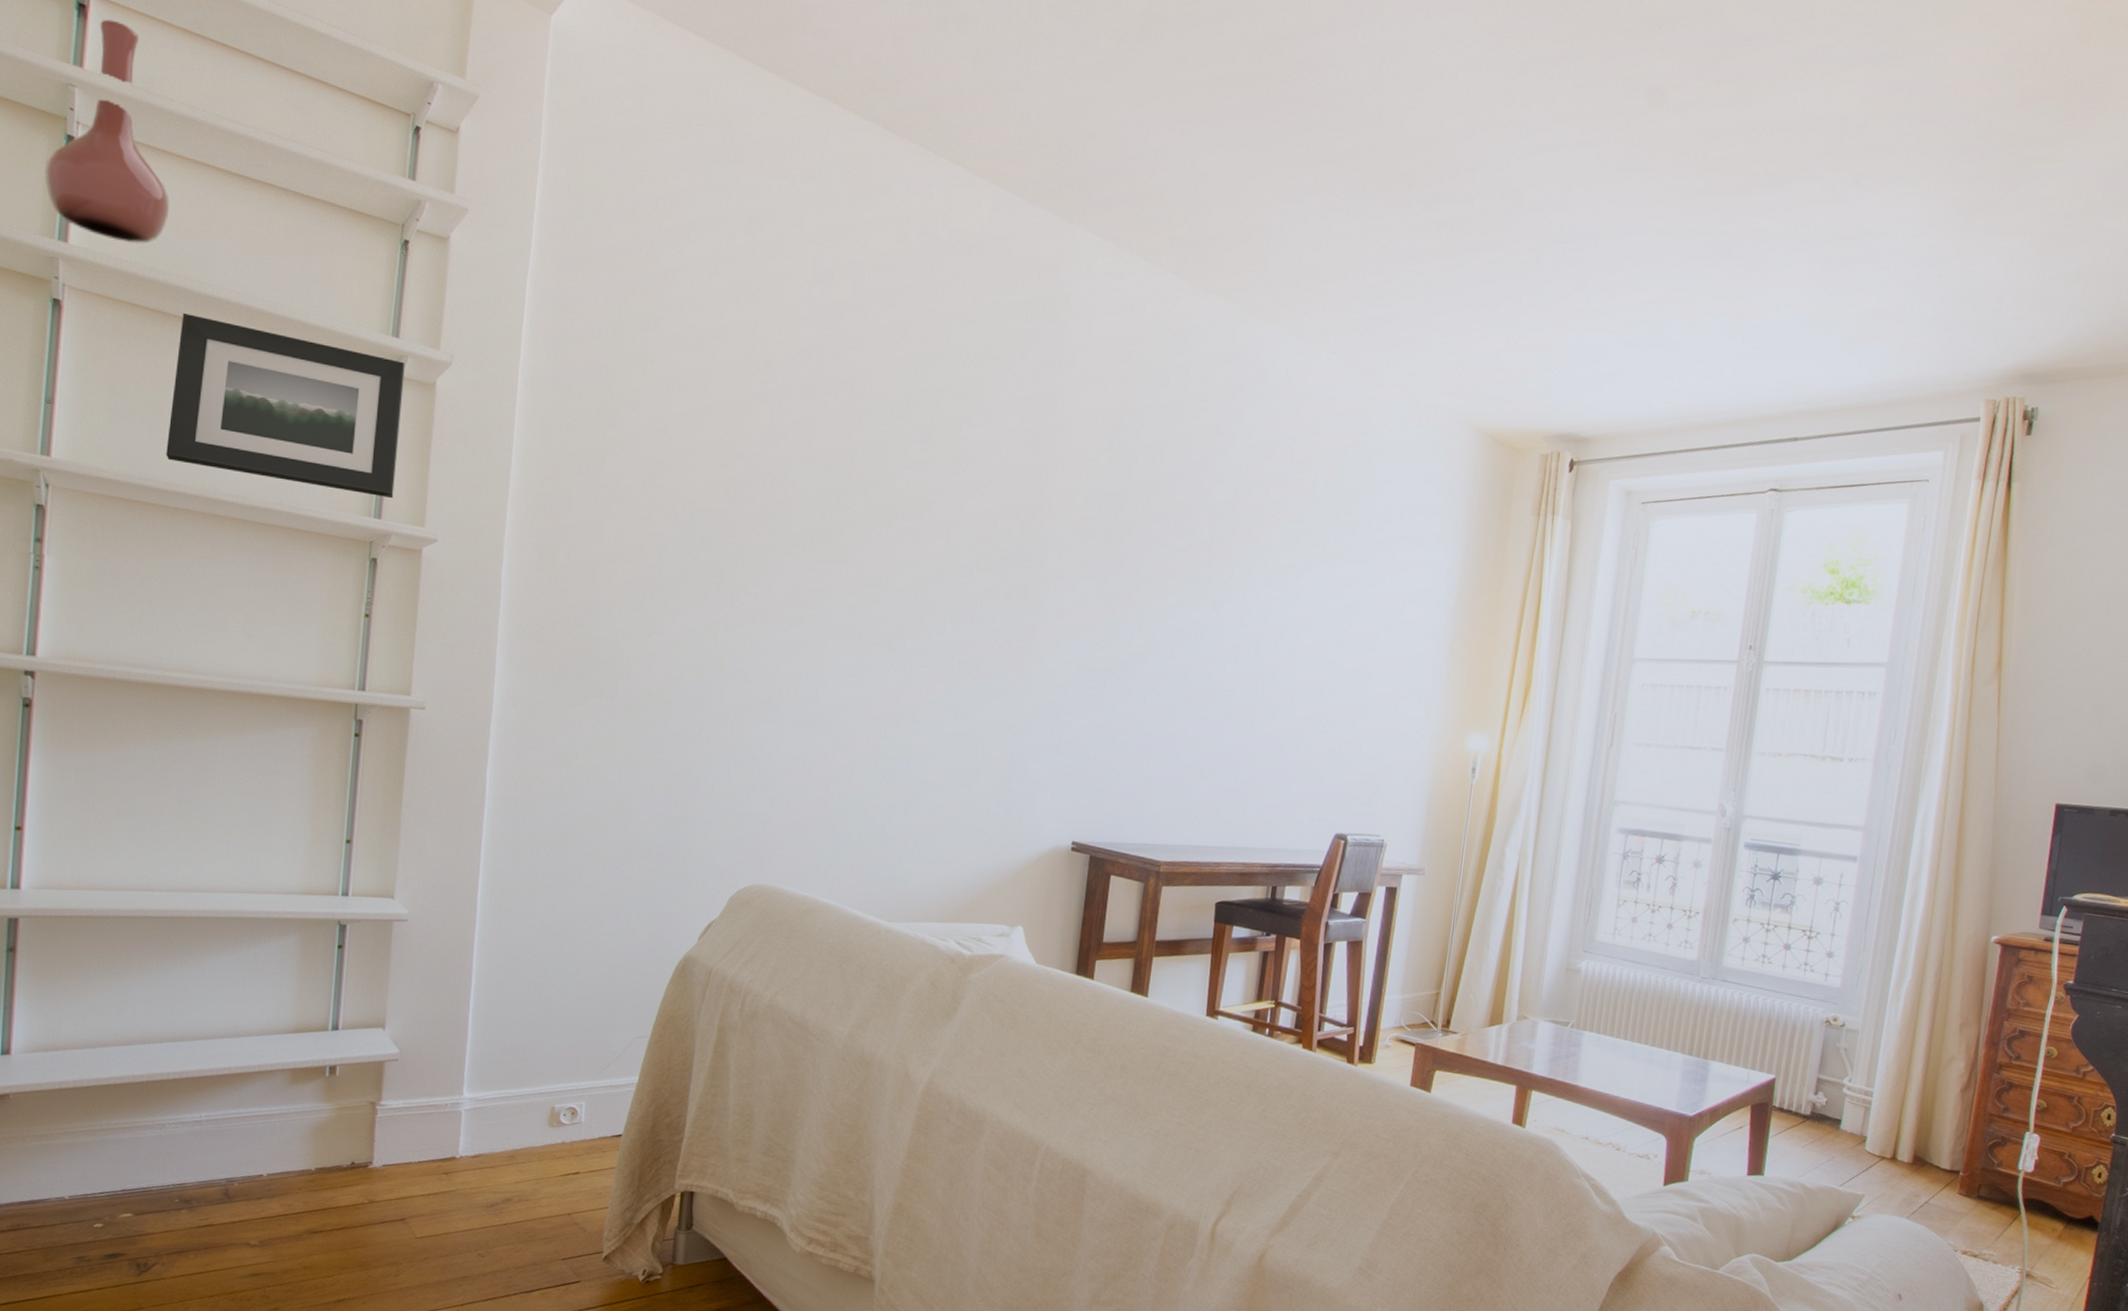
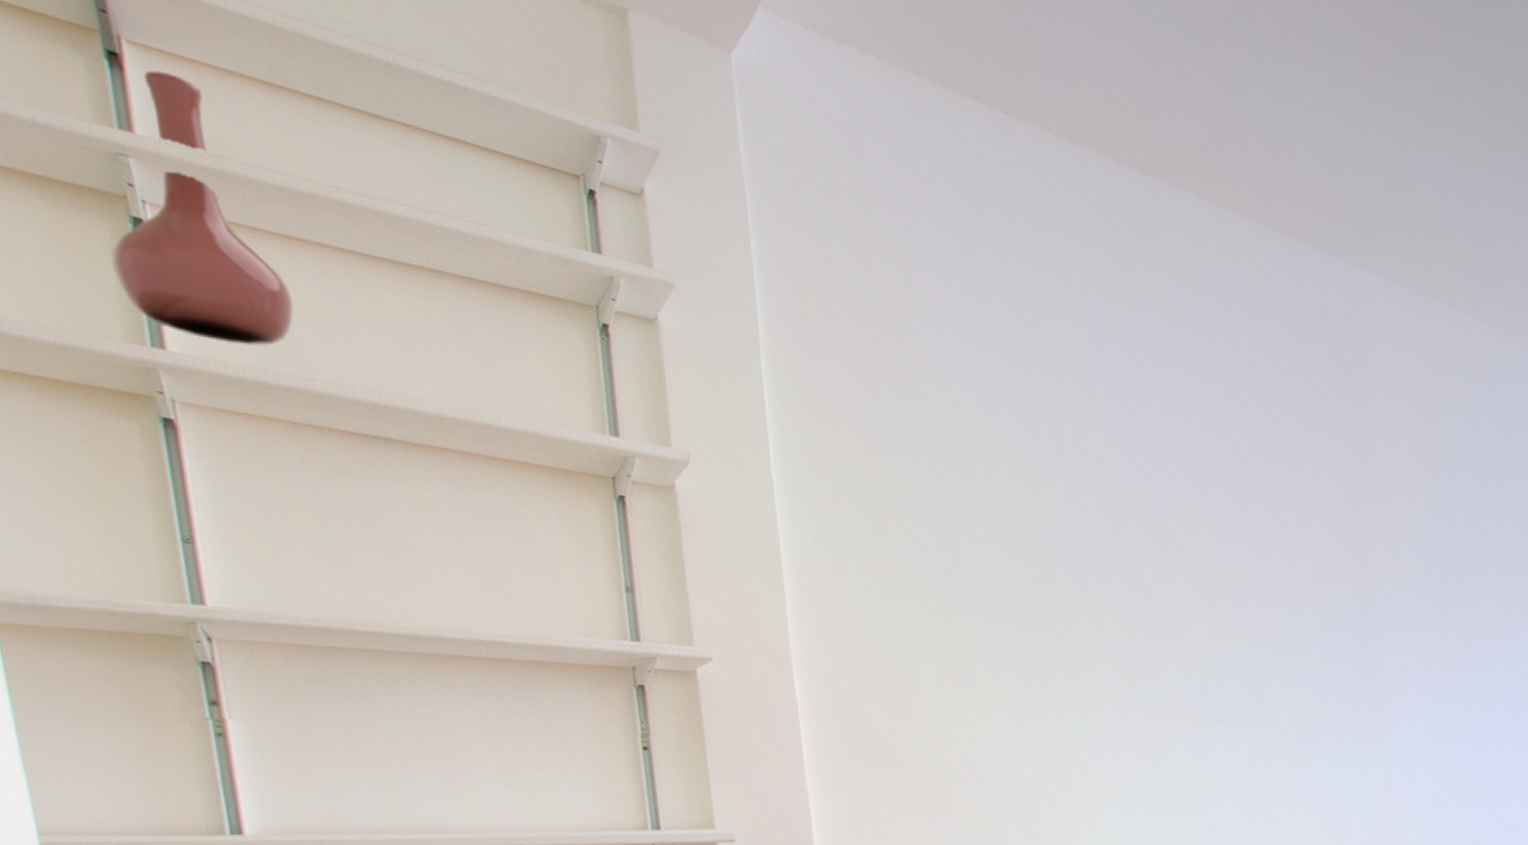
picture frame: present [166,312,405,499] -> none [339,424,650,618]

